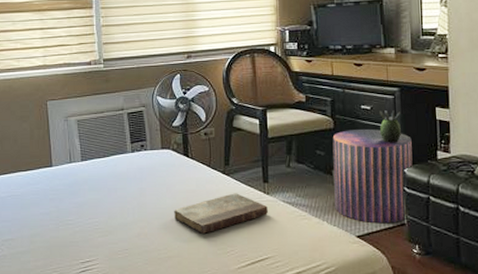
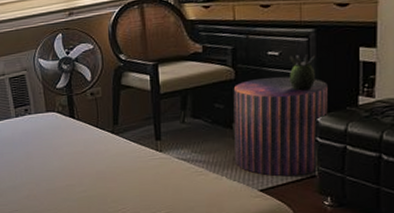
book: present [174,193,268,234] -> none [62,152,161,193]

